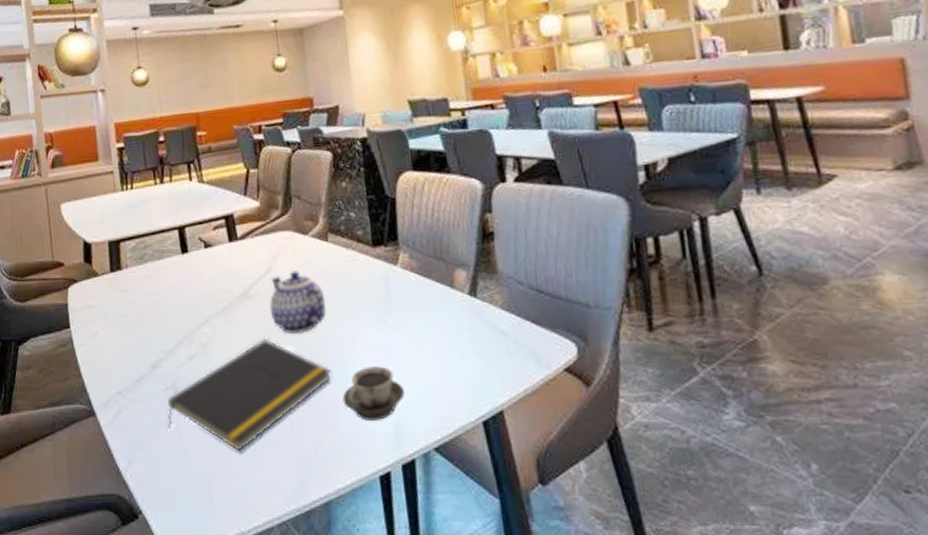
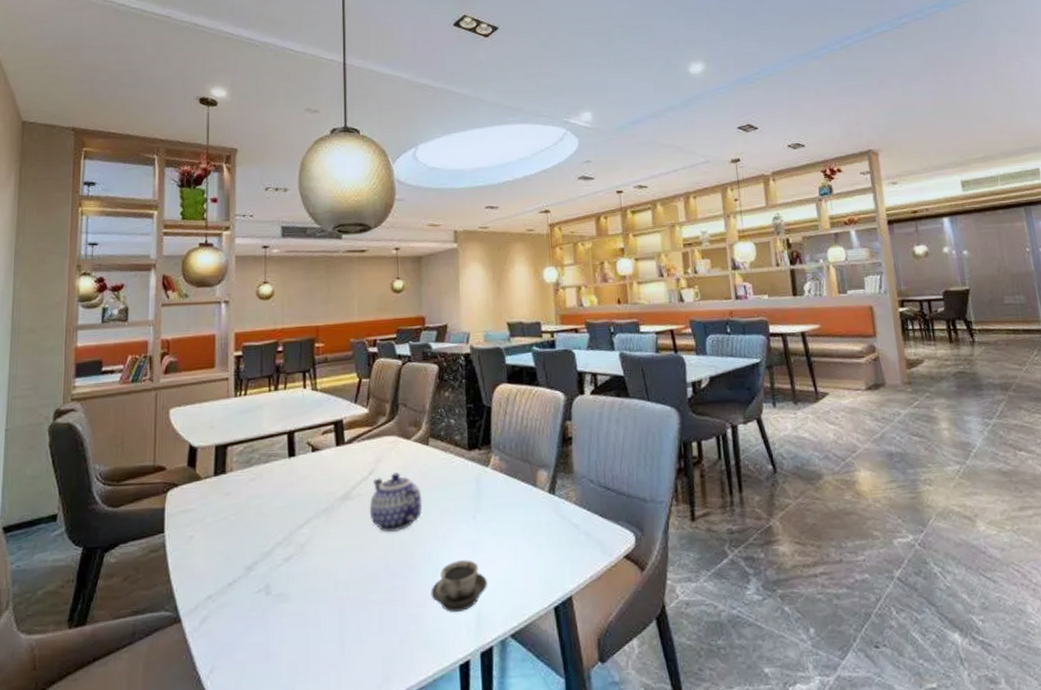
notepad: present [167,339,332,452] -> none [257,537,422,651]

